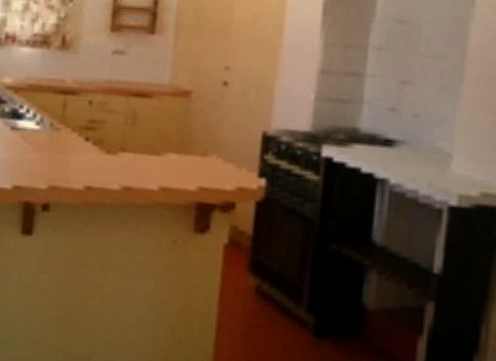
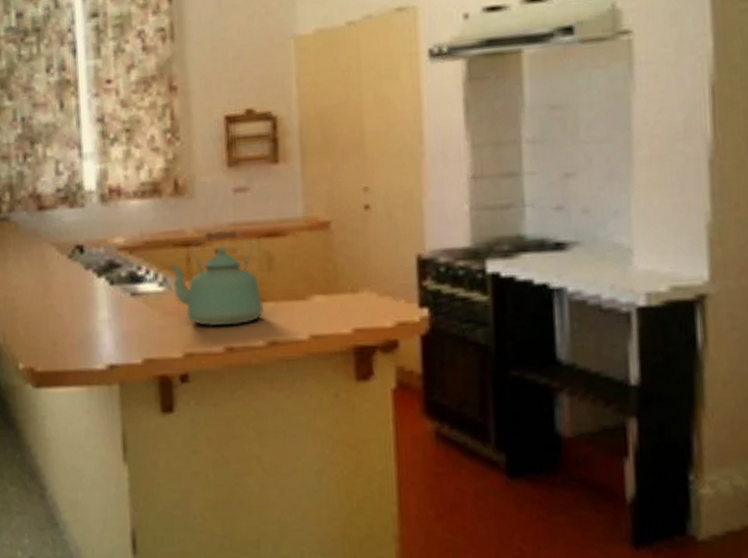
kettle: none [47,83,124,169] -> present [169,229,265,327]

